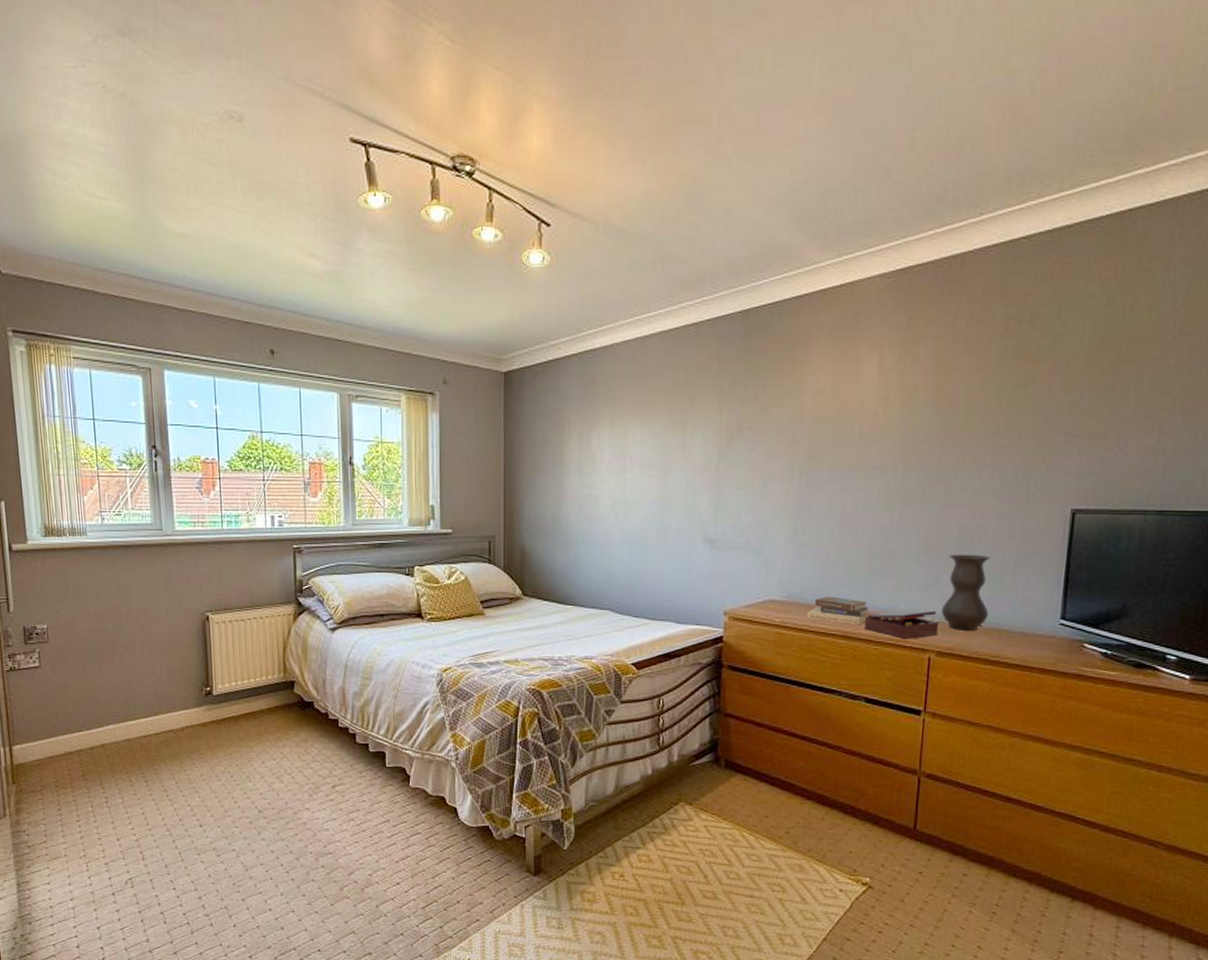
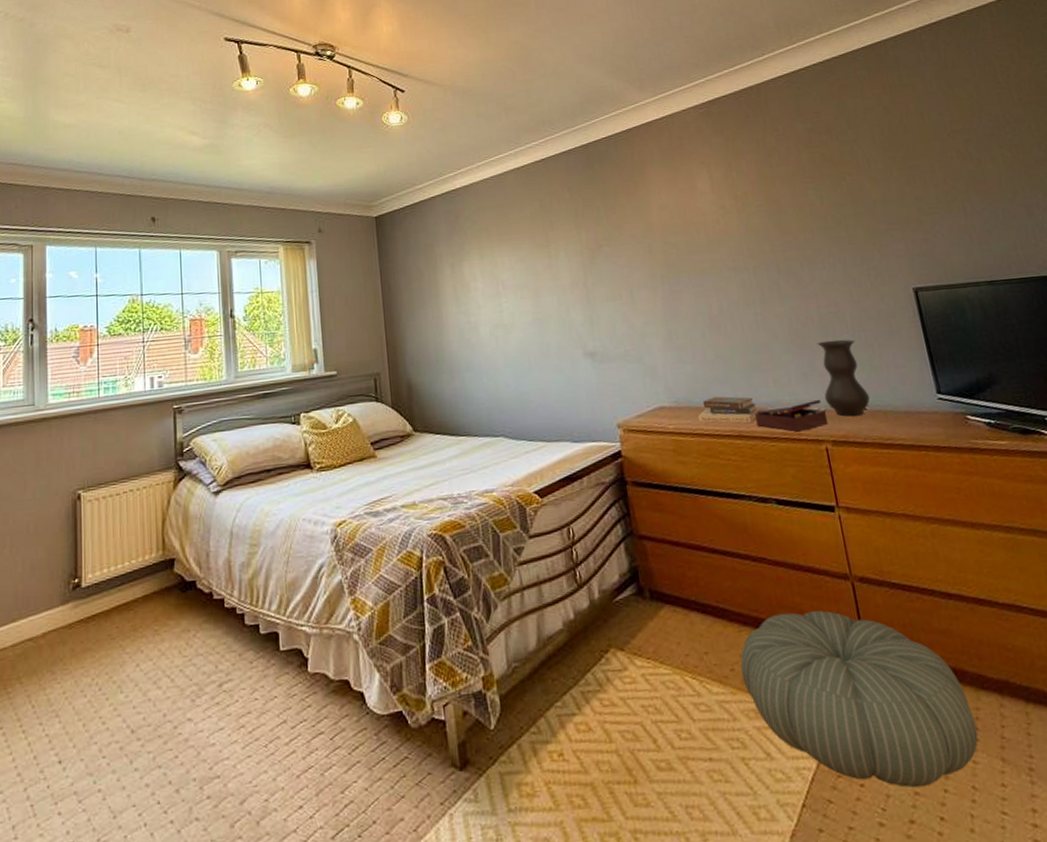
pouf: none [795,794,999,941] -> present [740,610,978,788]

